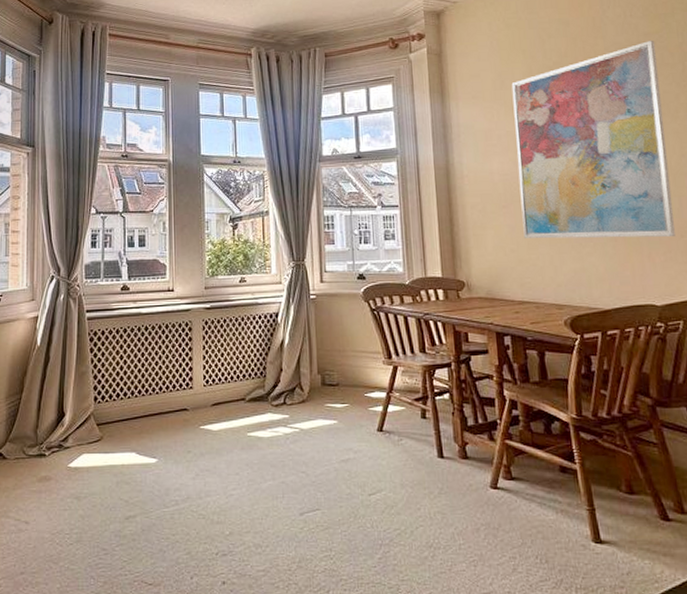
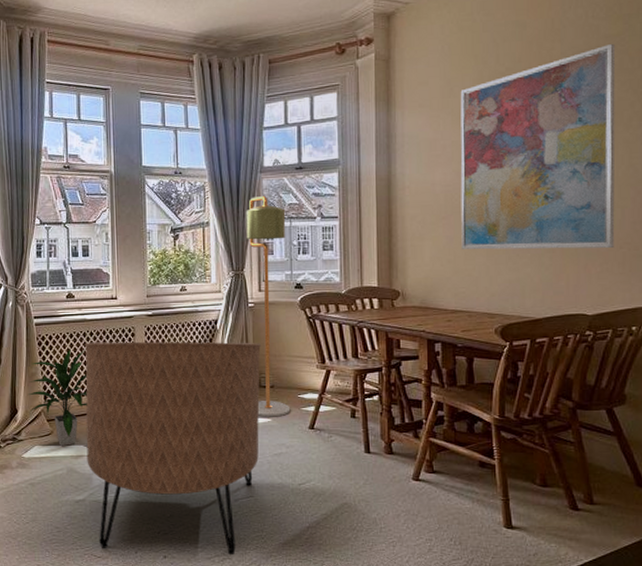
indoor plant: none [77,344,141,453] -> present [28,348,88,446]
armchair: none [138,336,325,580] -> present [84,341,261,556]
floor lamp: none [305,185,357,419] -> present [246,196,291,417]

